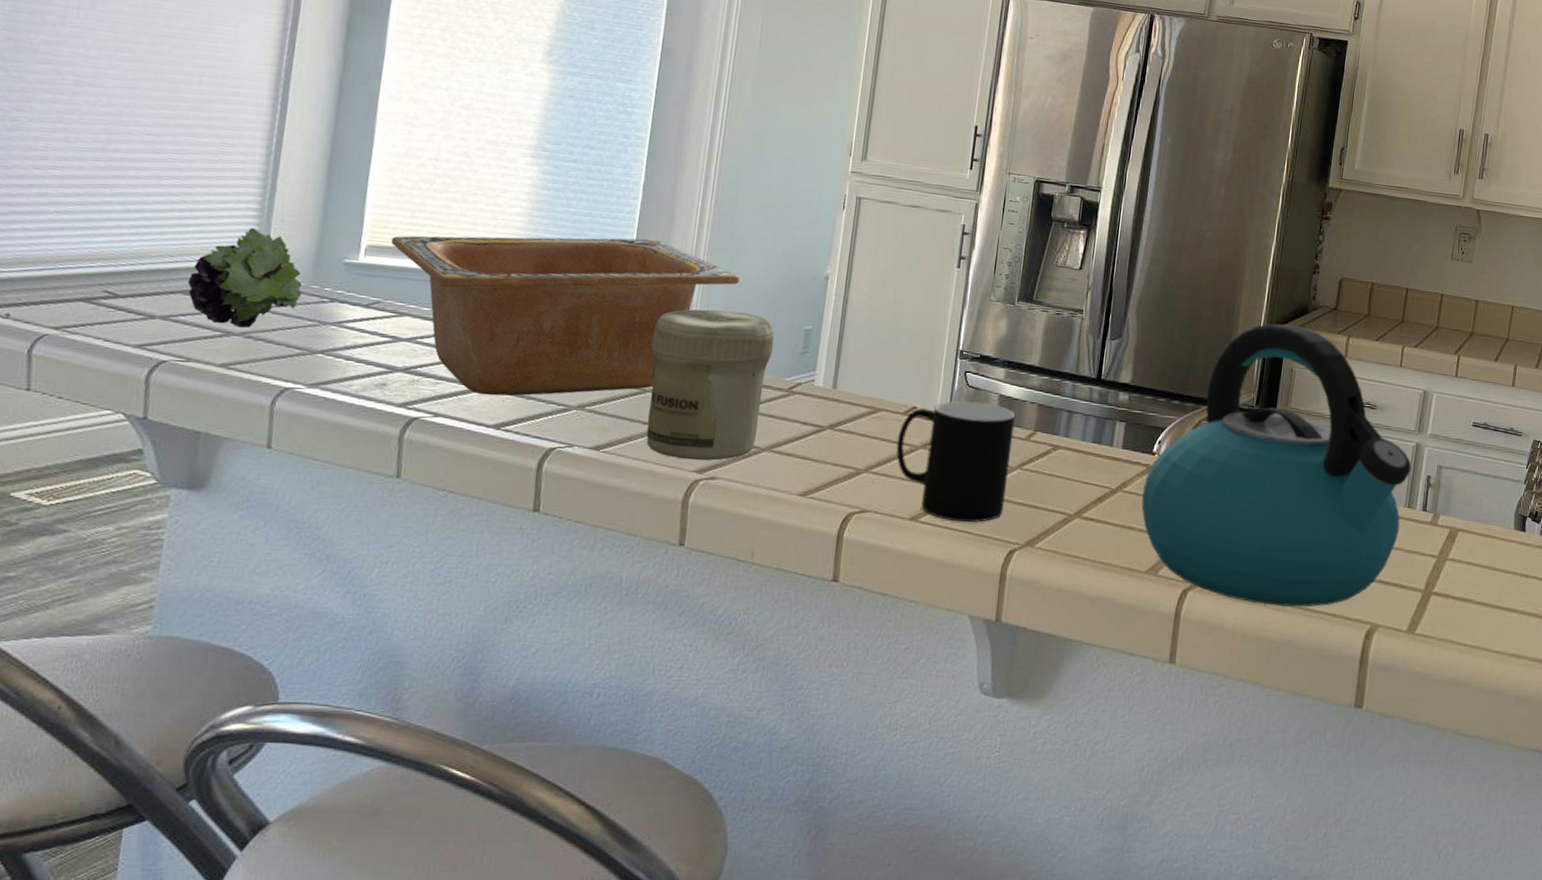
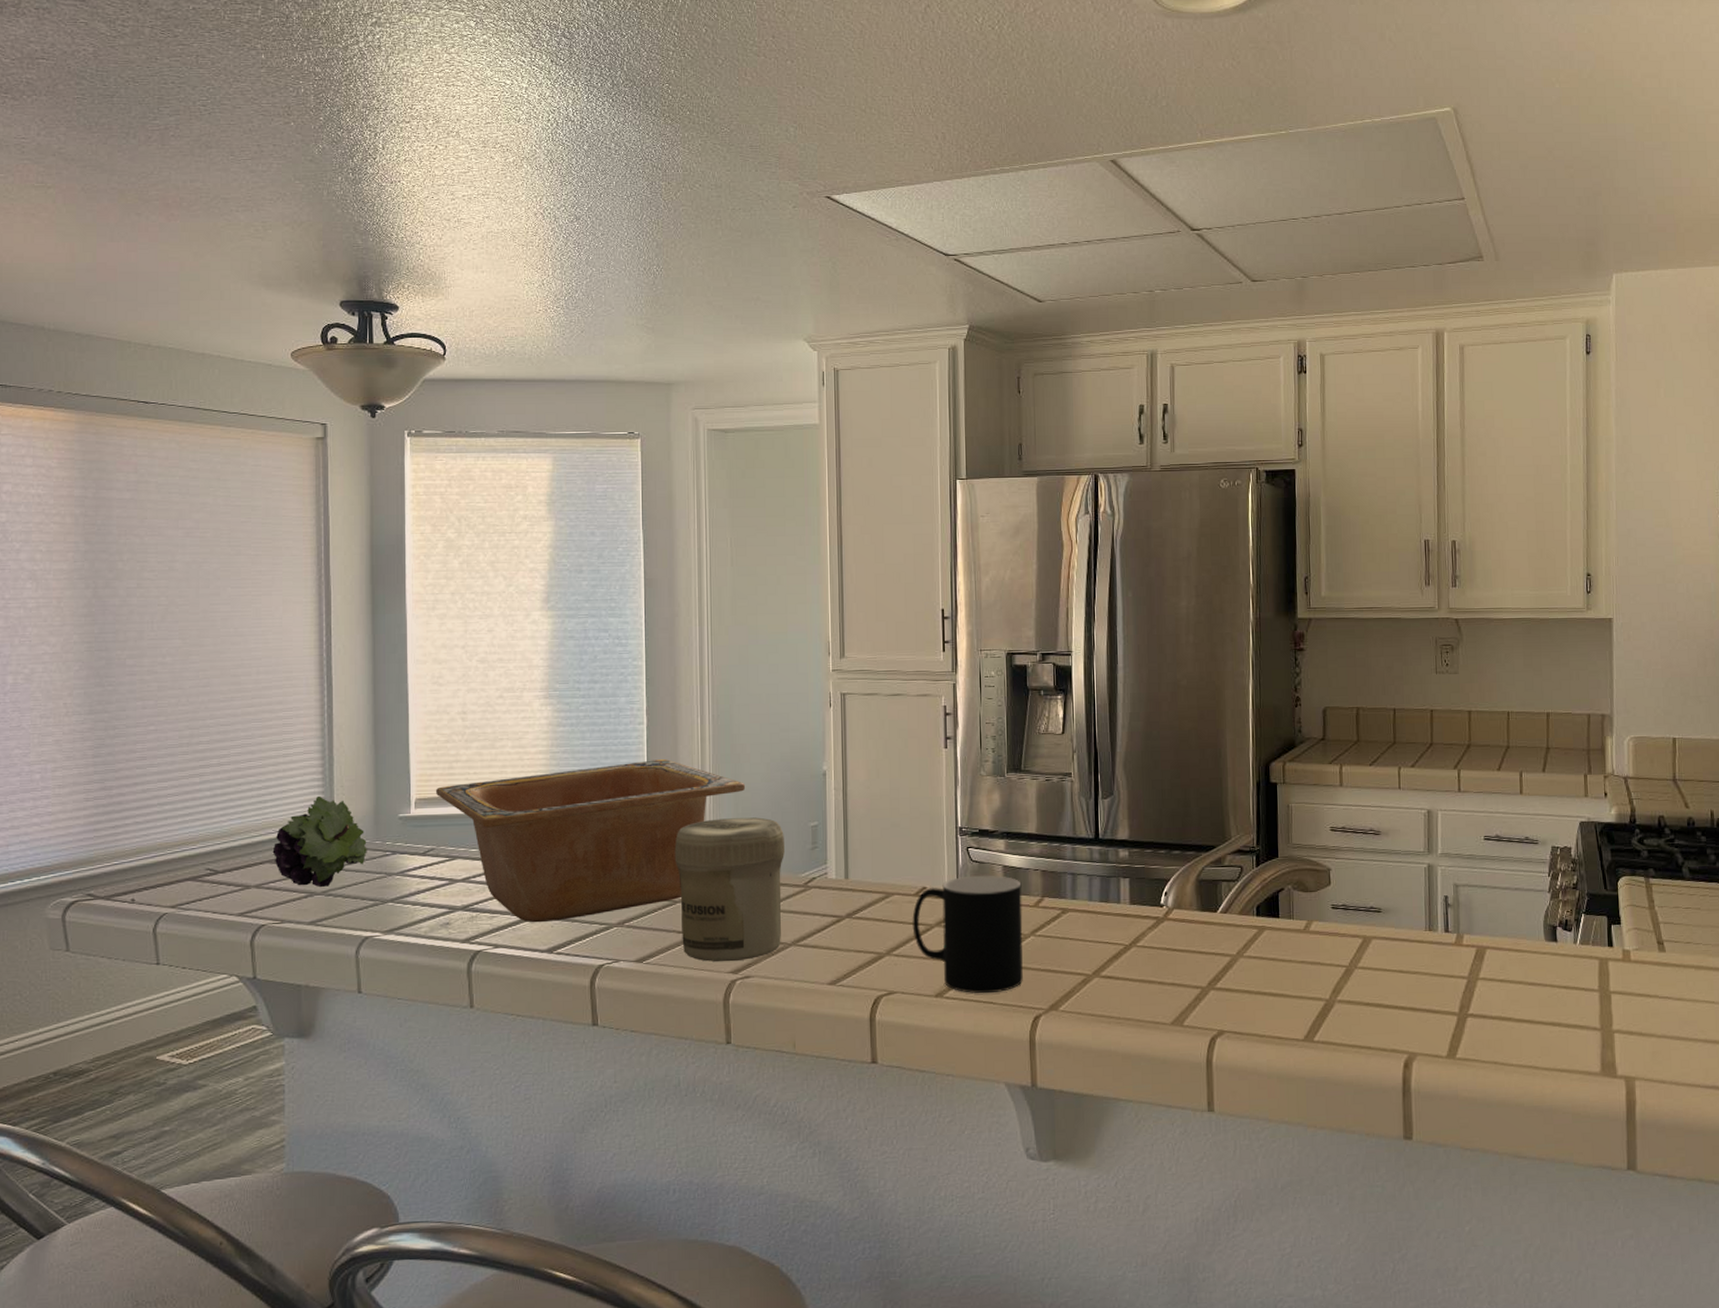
kettle: present [1141,324,1412,607] -> none [1156,761,1427,1045]

